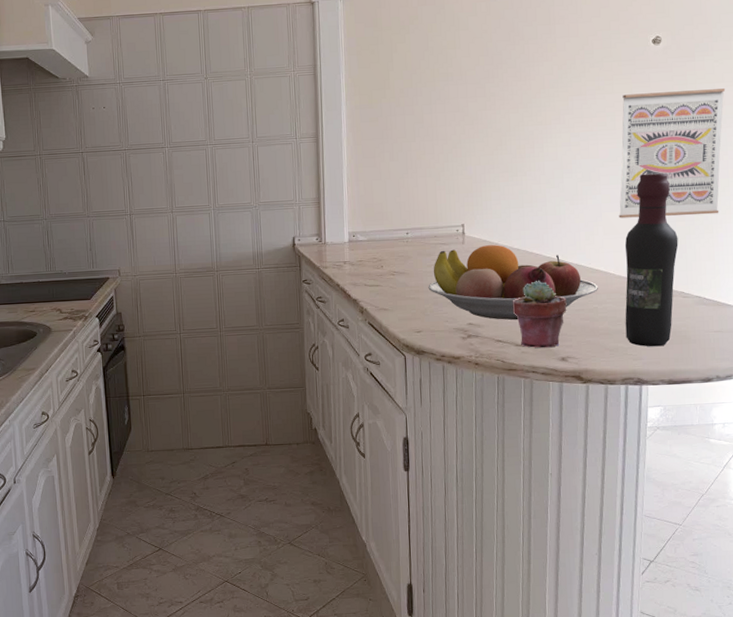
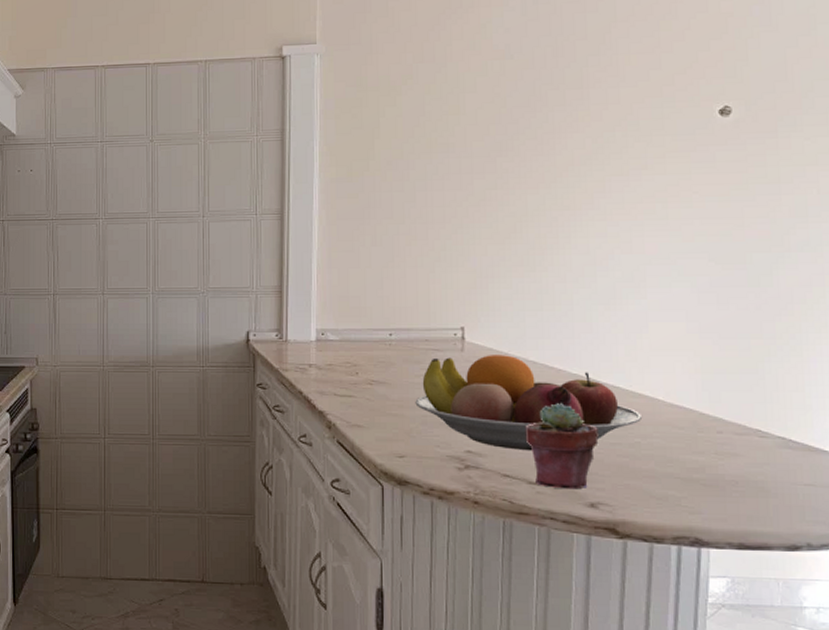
wall art: present [618,88,726,218] -> none [670,173,821,332]
wine bottle: present [624,173,679,347] -> none [678,276,754,499]

